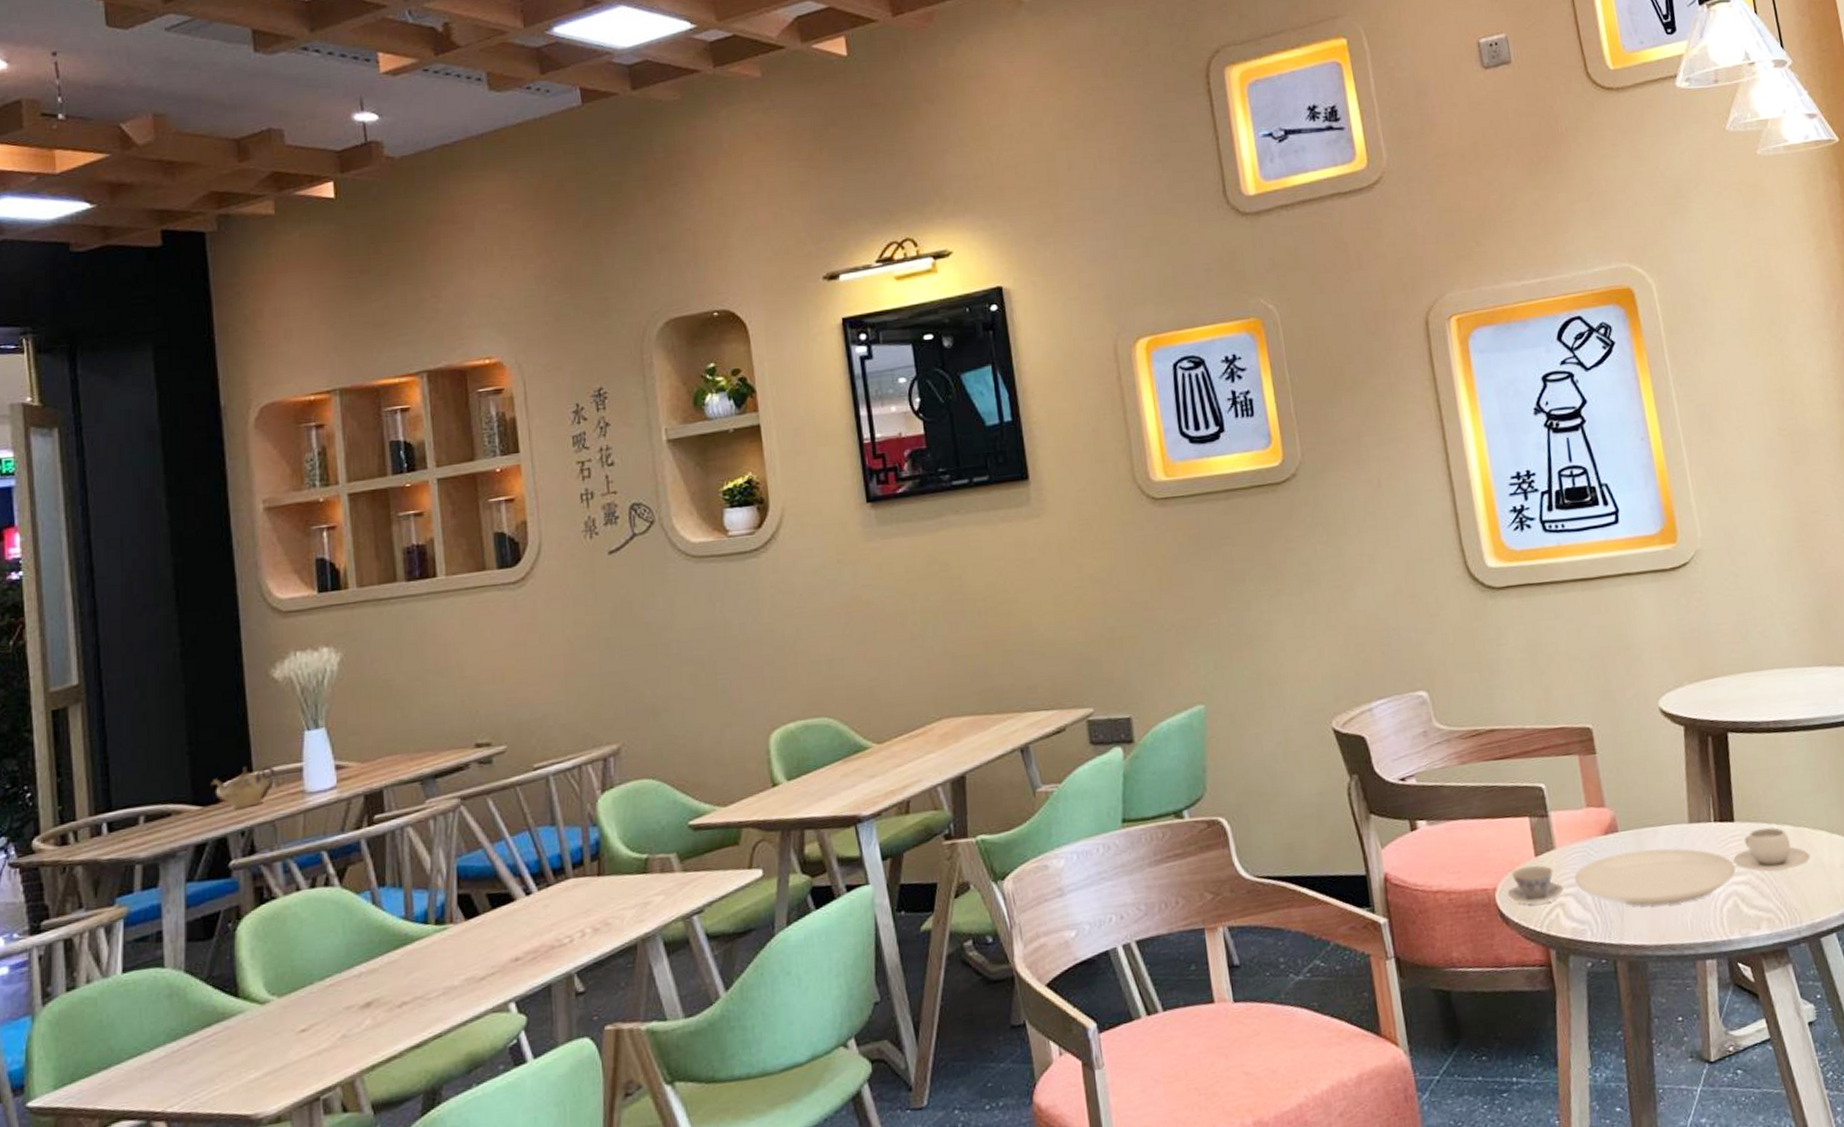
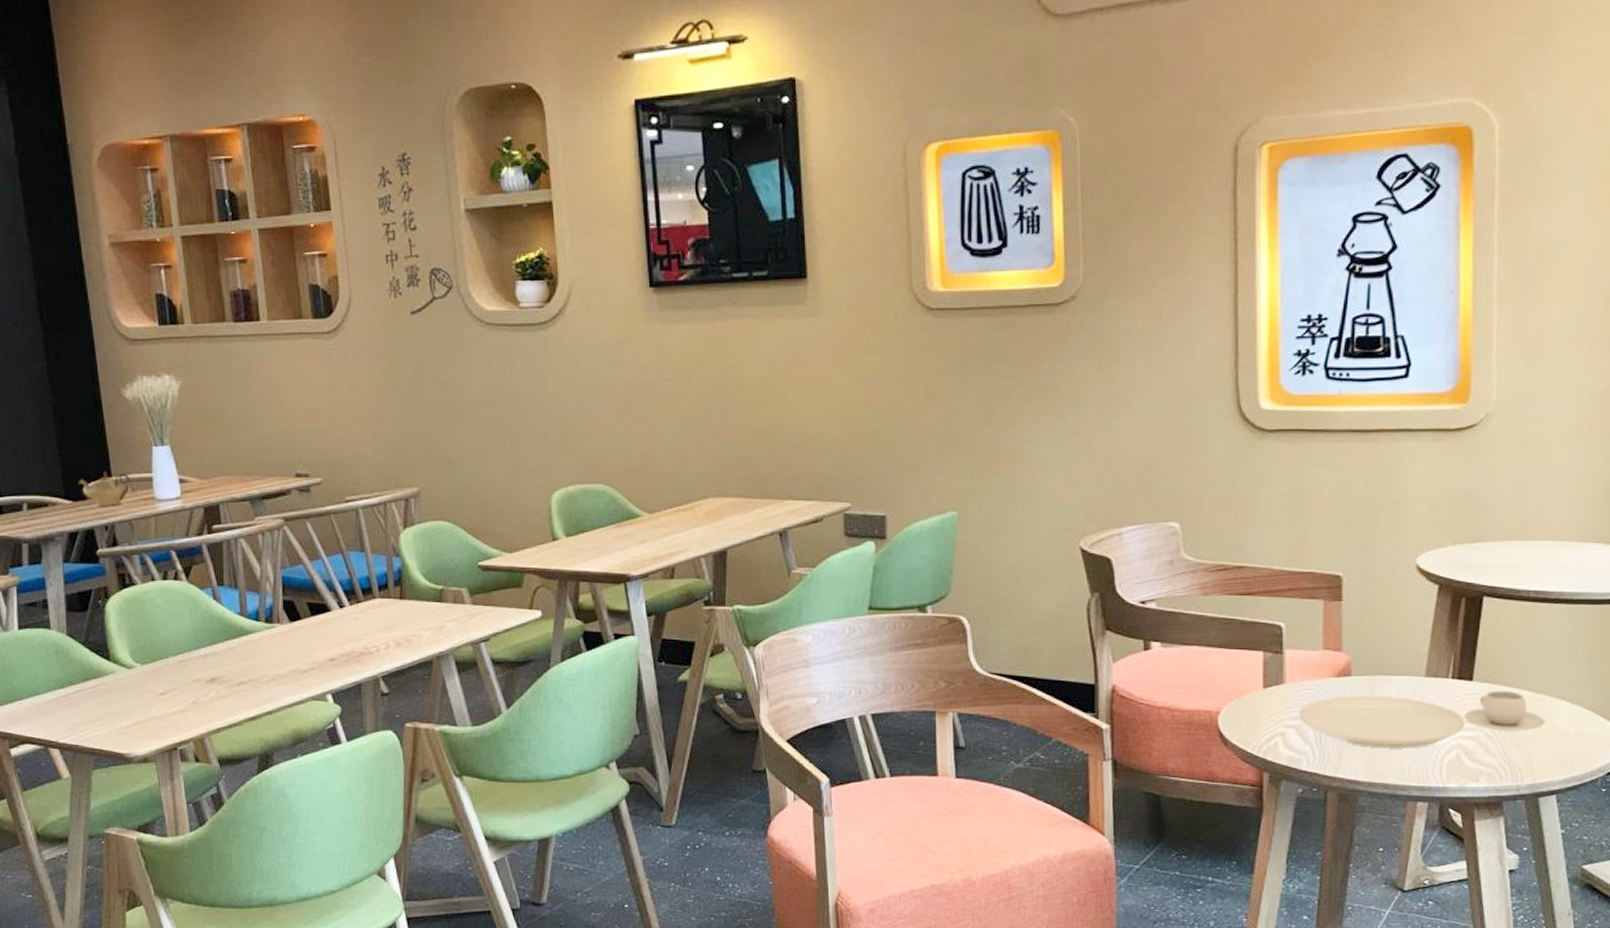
teacup: present [1507,865,1564,905] -> none [1230,697,1286,731]

